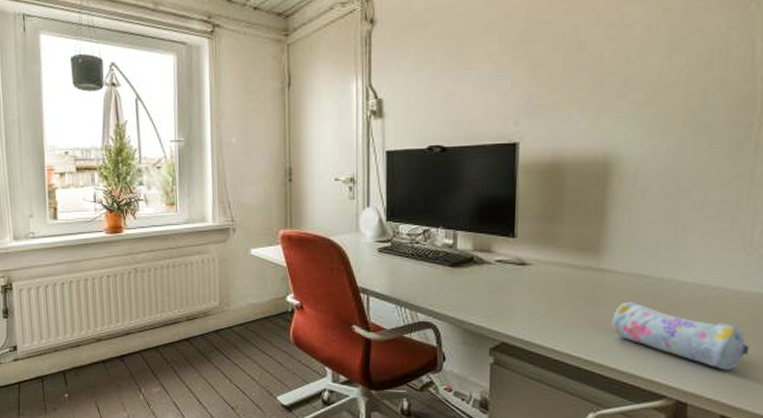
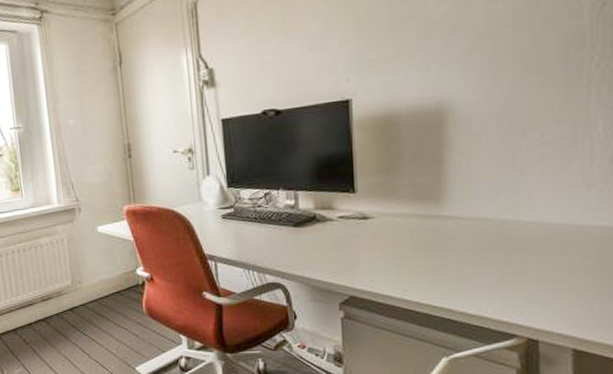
pencil case: present [612,301,750,371] -> none [458,245,596,305]

